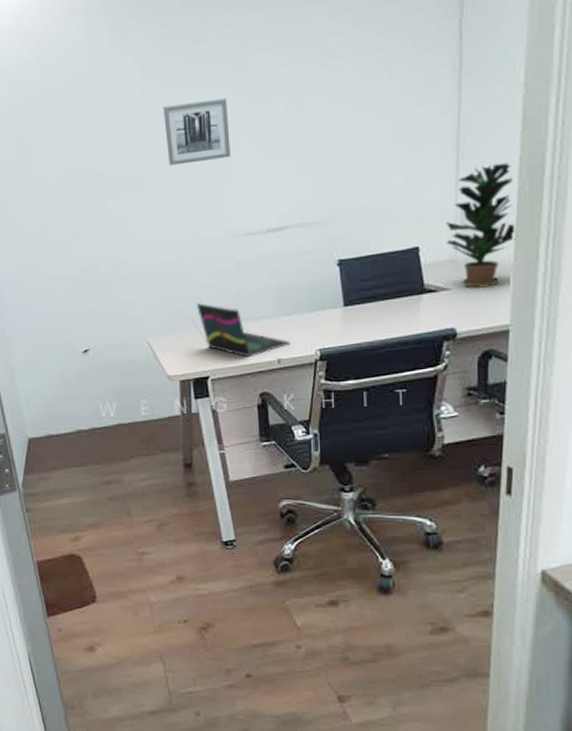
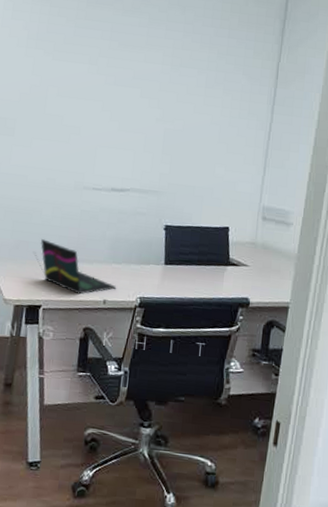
wall art: present [162,98,231,166] -> none [38,69,95,123]
potted plant: present [445,162,516,288] -> none [249,174,303,270]

